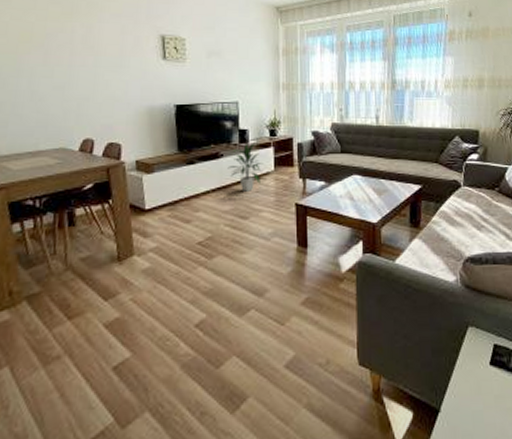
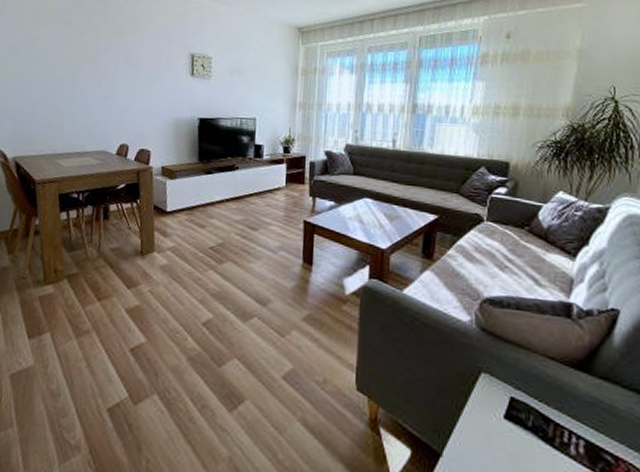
indoor plant: present [227,142,262,192] -> none [241,157,274,205]

